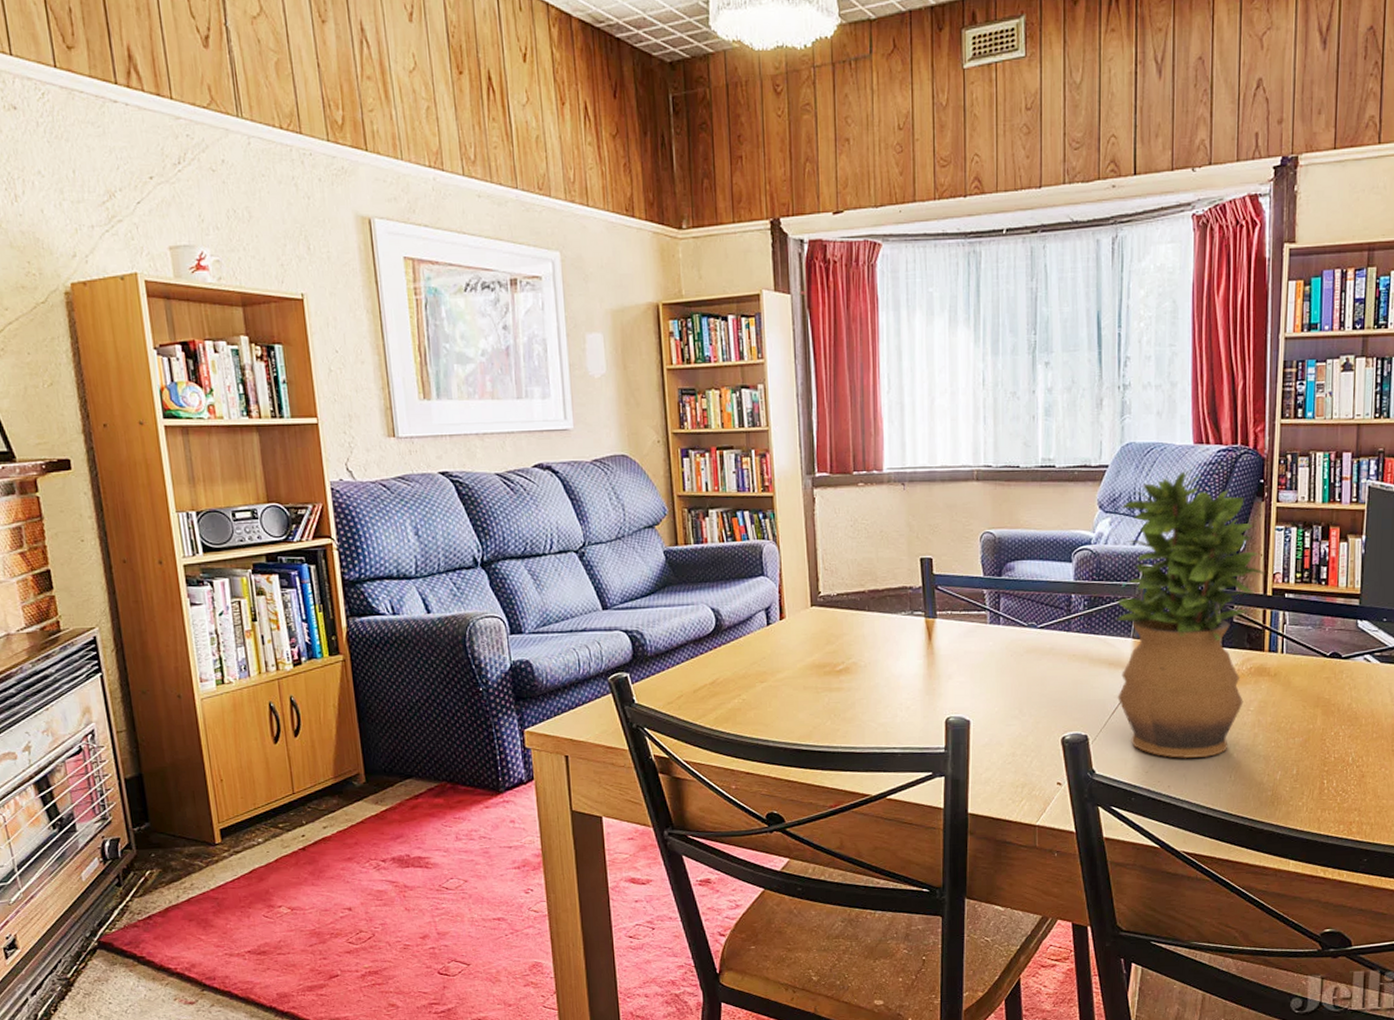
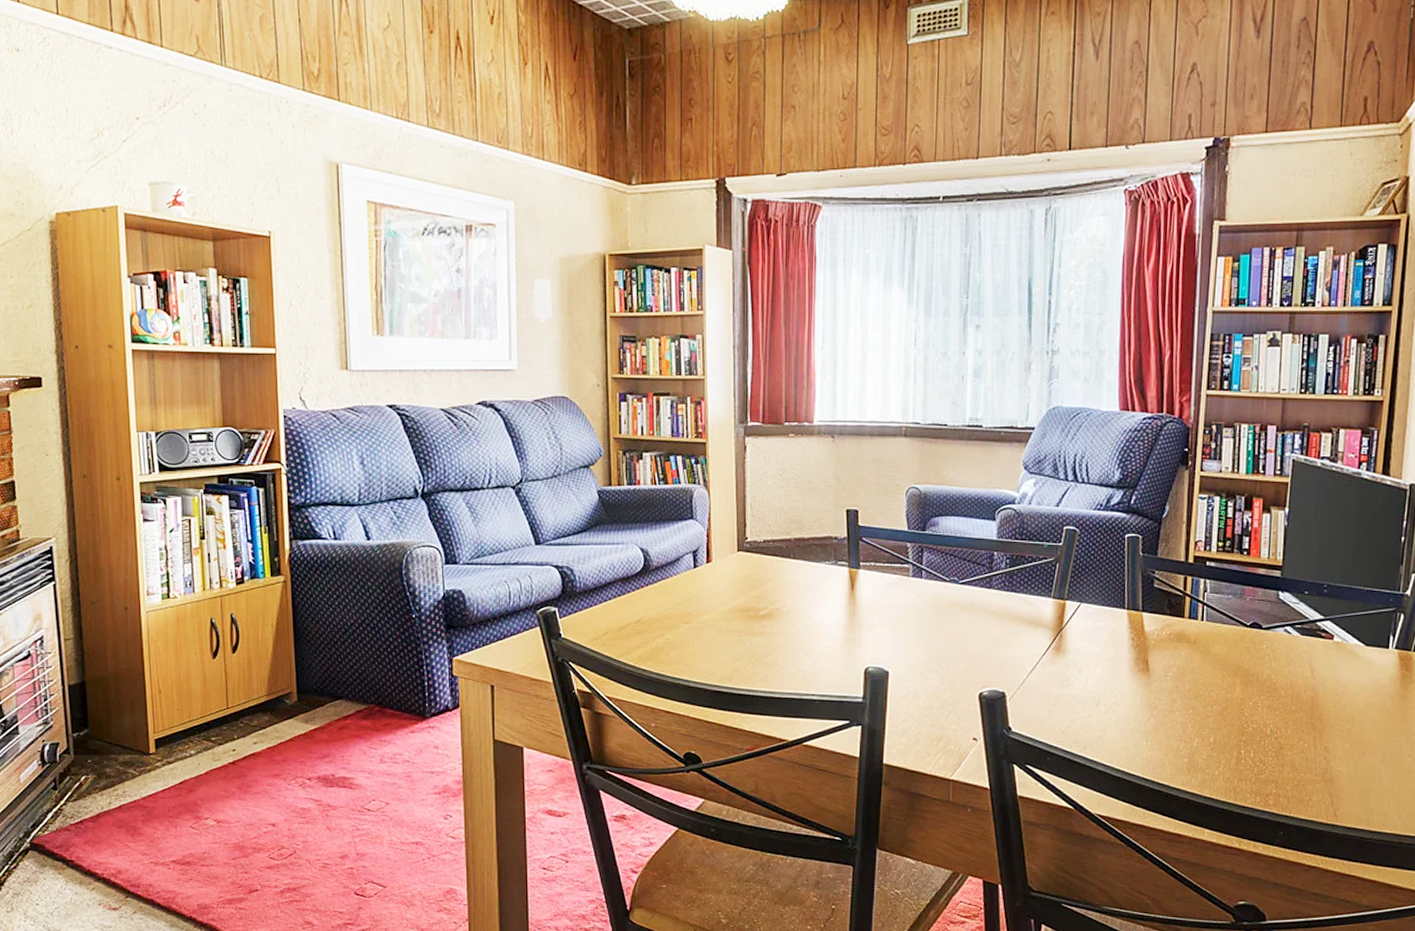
potted plant: present [1116,470,1267,758] -> none [1036,435,1189,720]

